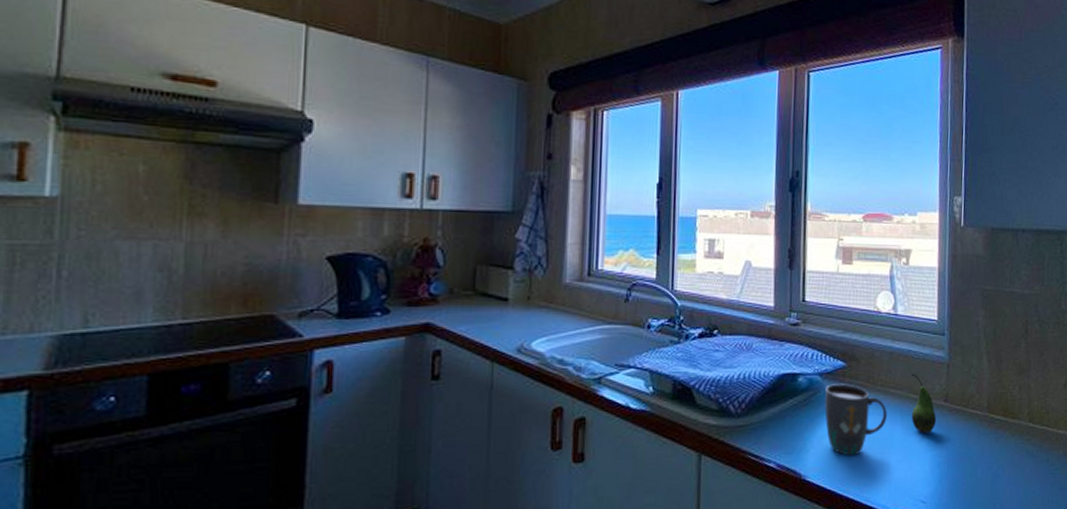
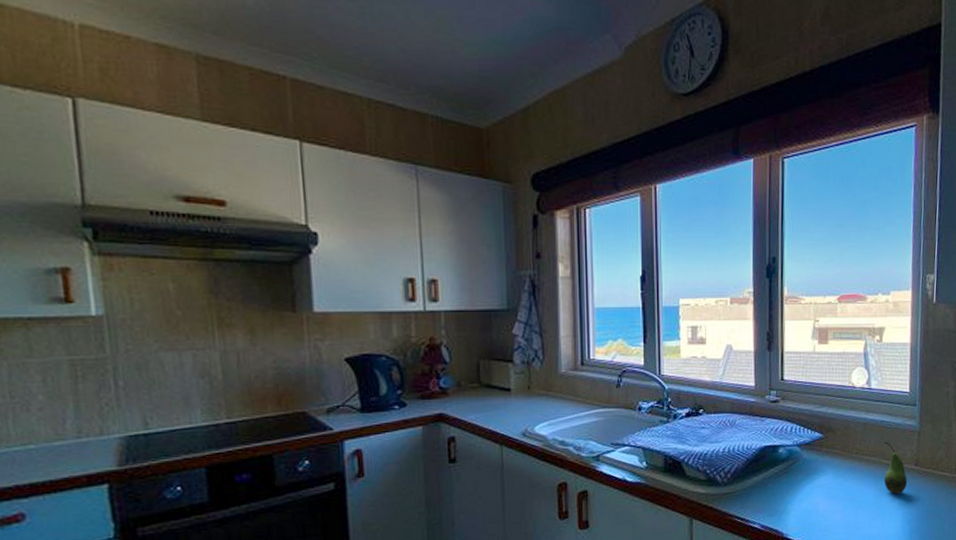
mug: present [824,384,887,456] -> none [803,453,862,516]

